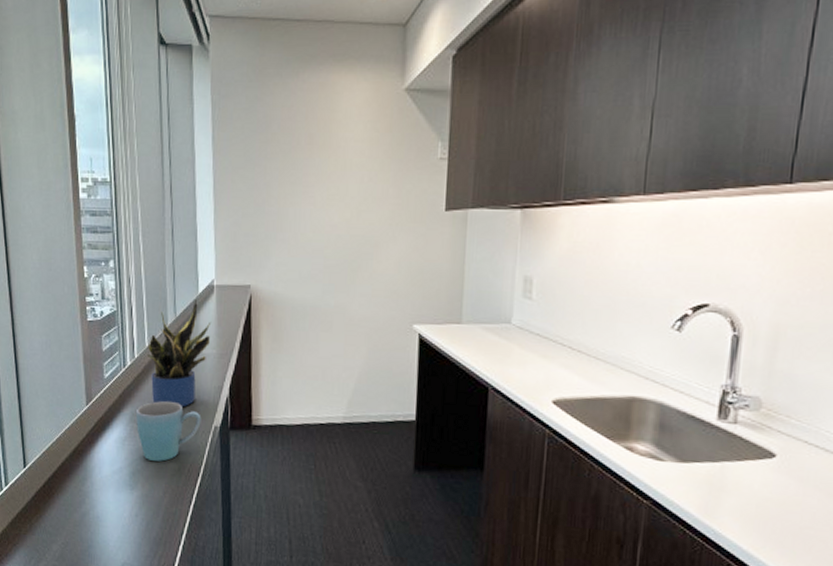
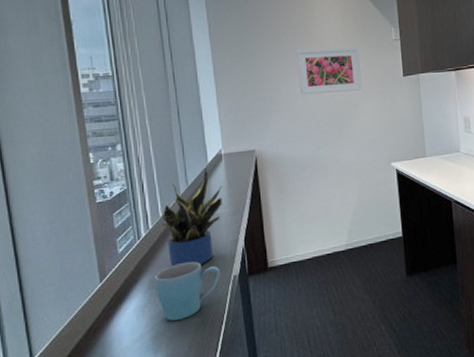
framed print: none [309,164,390,225] -> present [297,48,362,95]

